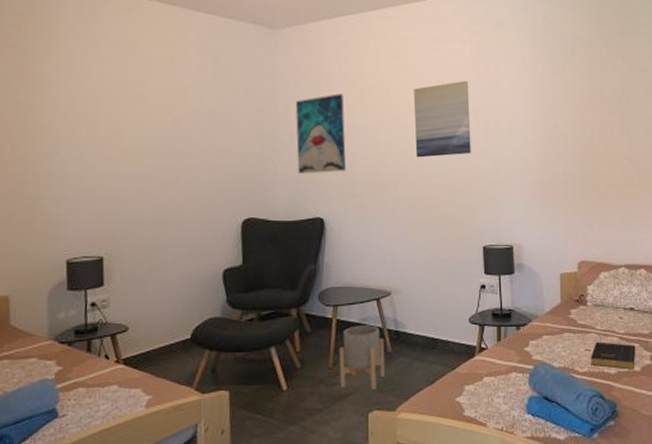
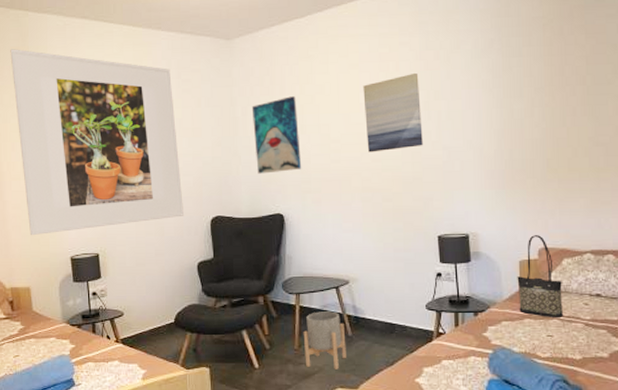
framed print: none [10,14,211,234] -> present [10,49,183,236]
tote bag: none [558,248,600,331] -> present [517,235,563,317]
book: present [590,341,636,370] -> none [553,327,604,356]

